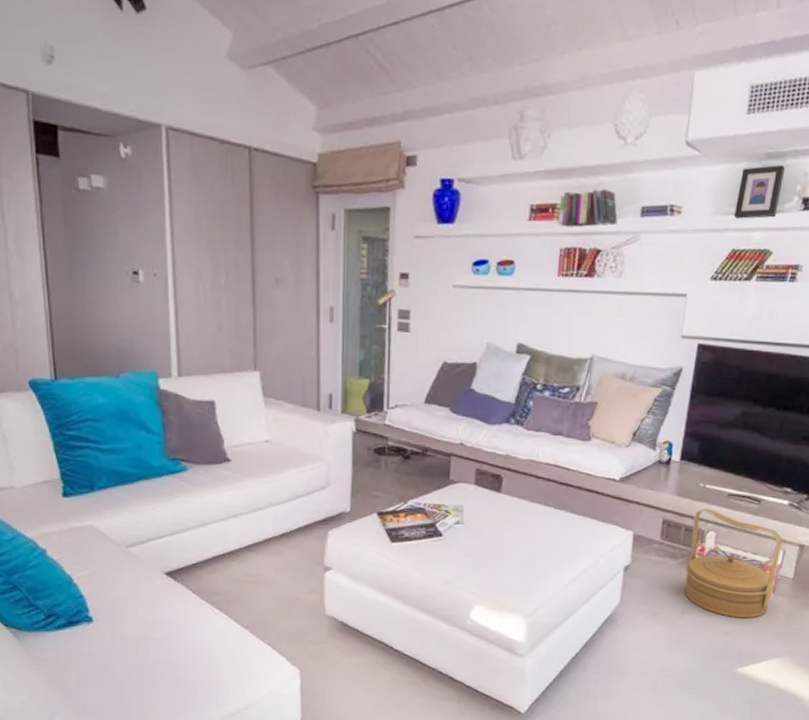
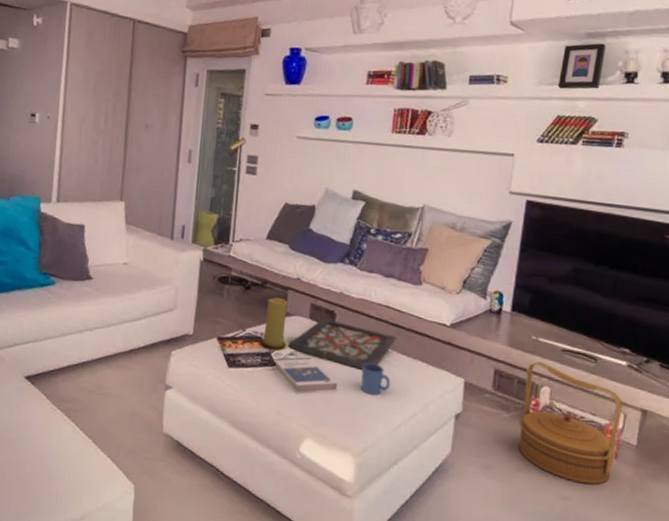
candle: none [422,465,452,522] -> present [259,297,288,352]
hardback book: none [438,524,507,563] -> present [273,357,338,395]
decorative tray: none [454,483,567,532] -> present [289,318,398,370]
mug: none [530,524,561,557] -> present [361,362,391,396]

